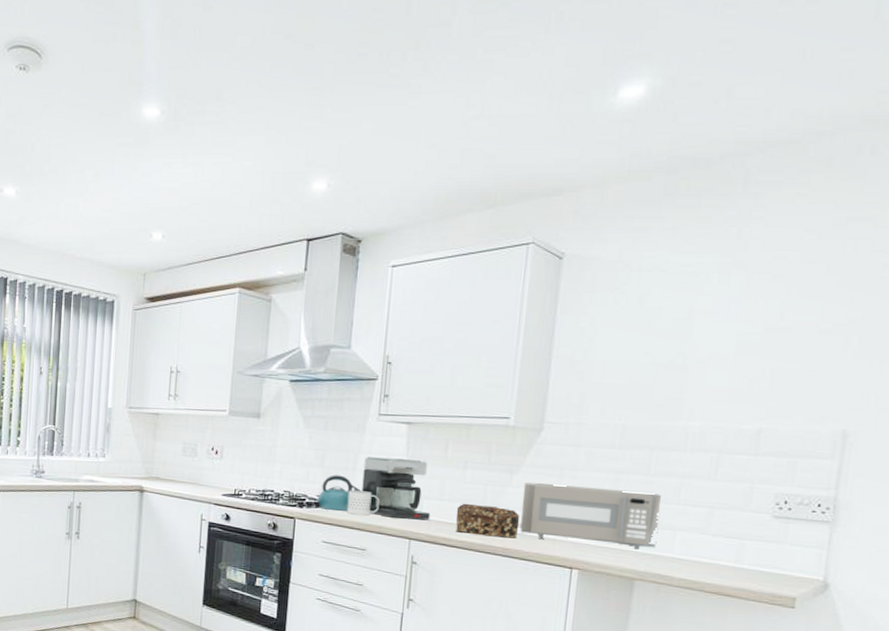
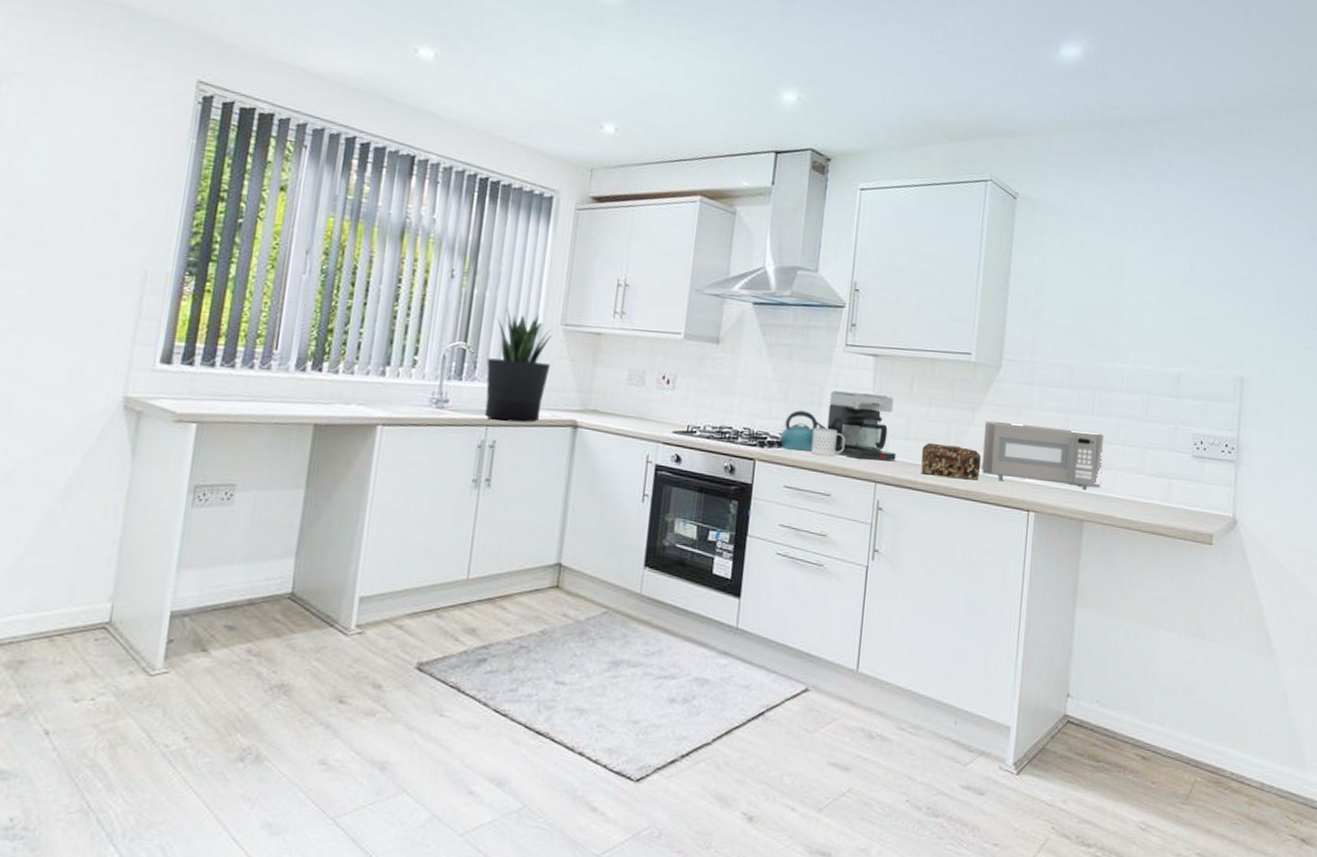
planter: none [70,395,120,489] -> present [484,307,552,423]

